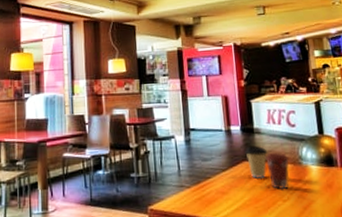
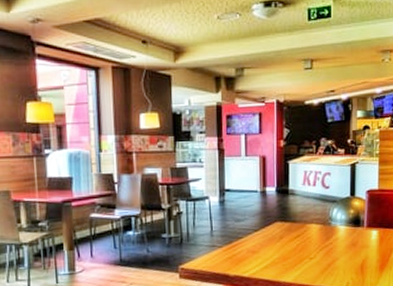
coffee cup: present [245,146,268,179] -> none [278,207,300,238]
coffee cup: present [265,153,290,190] -> none [296,214,320,249]

